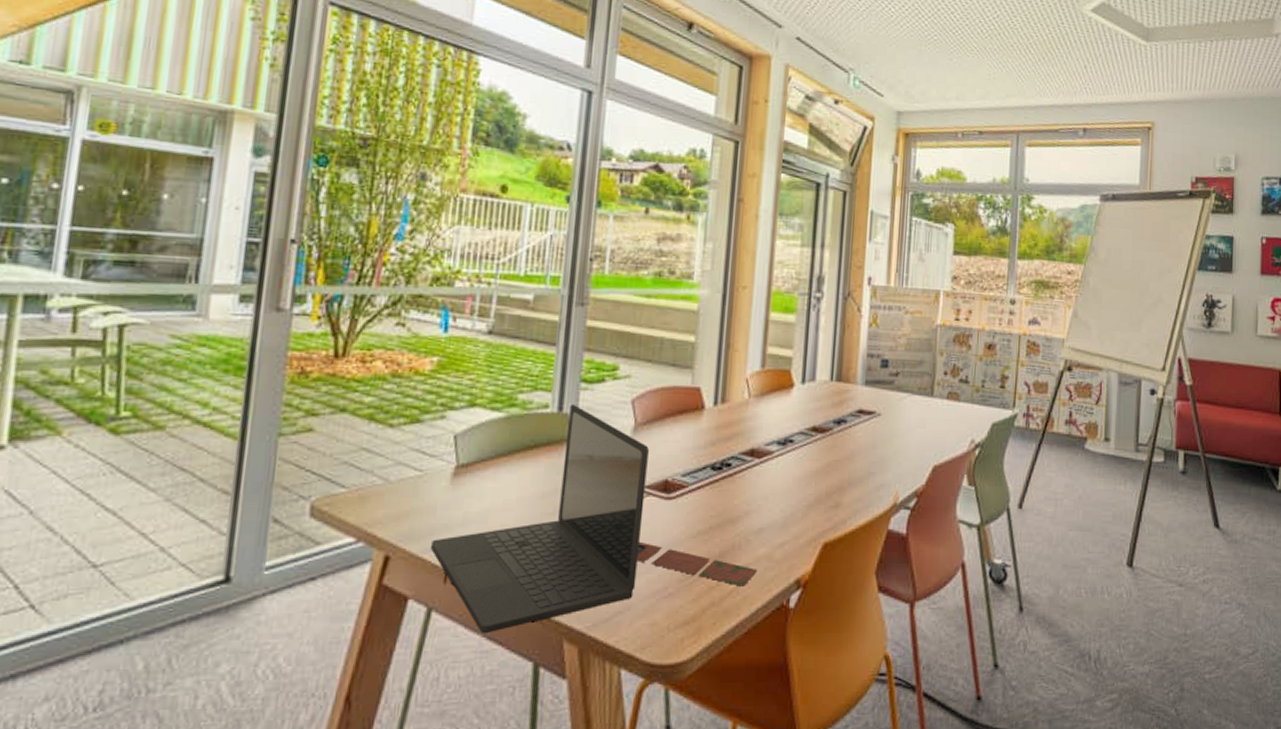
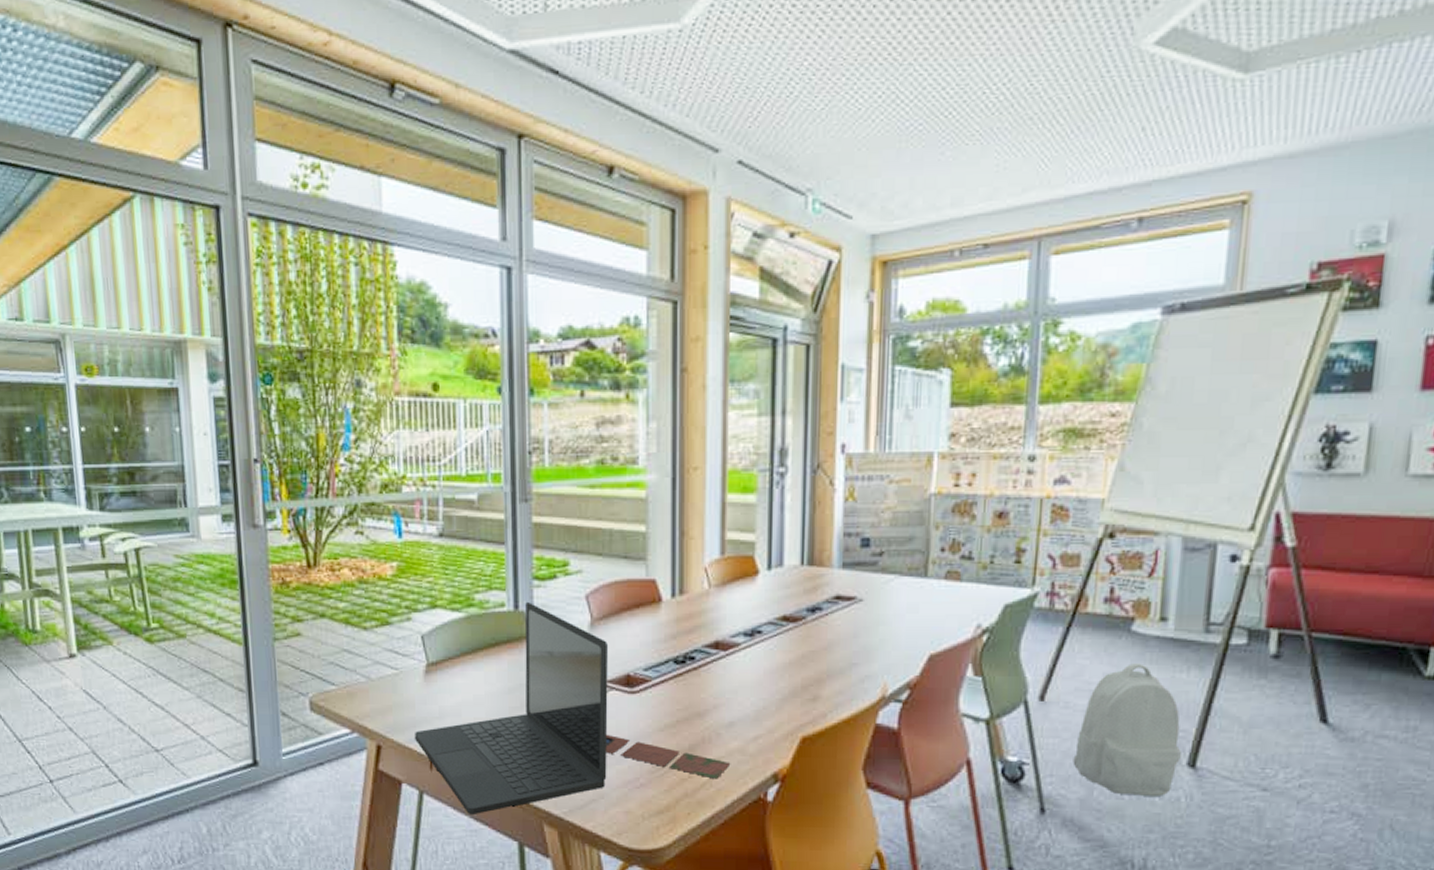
backpack: none [1044,476,1122,593] -> present [1073,663,1181,796]

